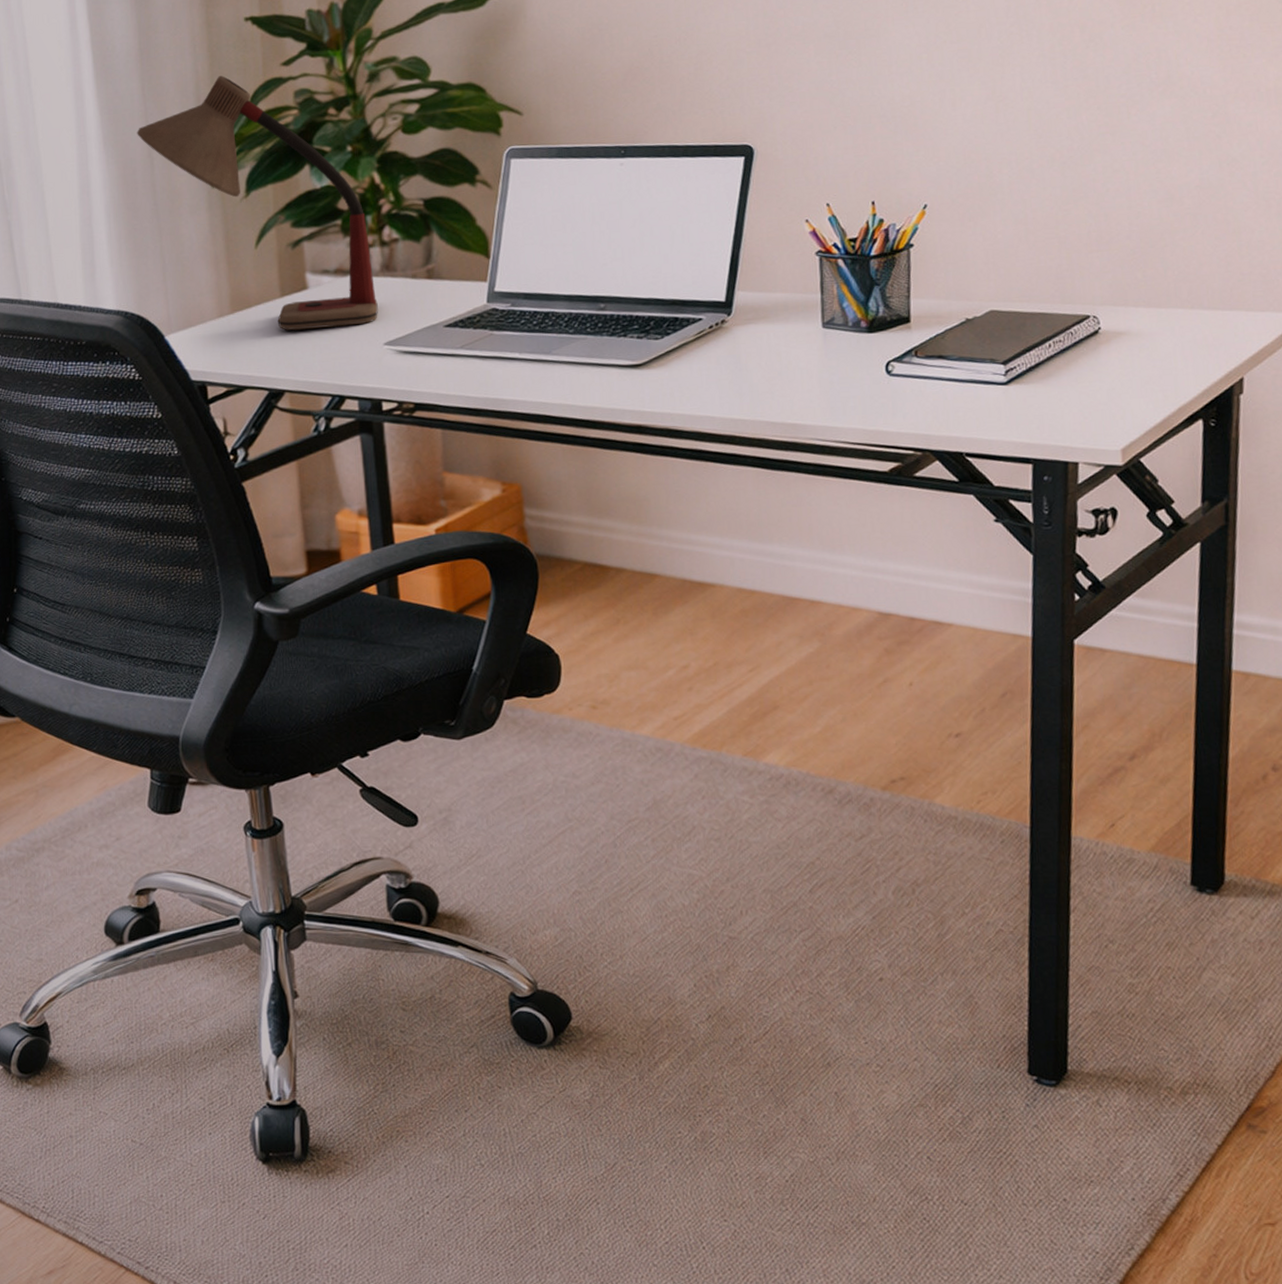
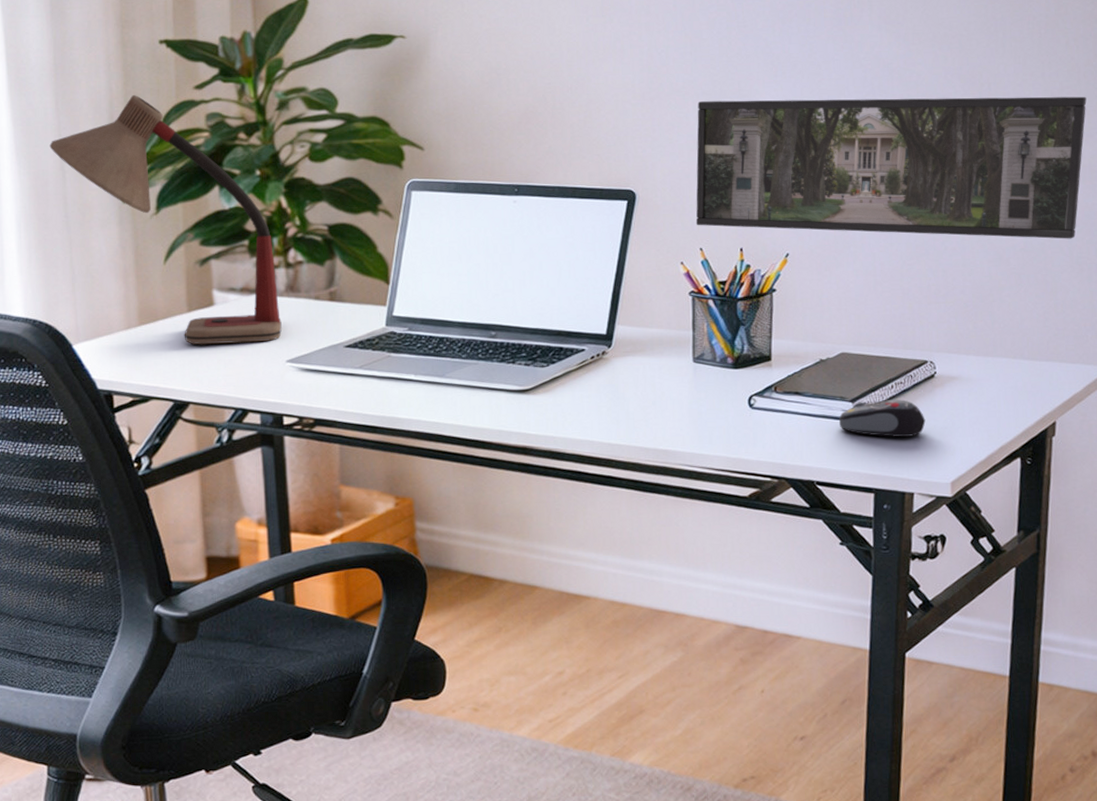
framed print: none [819,11,1270,180] -> present [695,96,1087,239]
computer mouse: none [990,359,1090,402] -> present [839,400,926,438]

